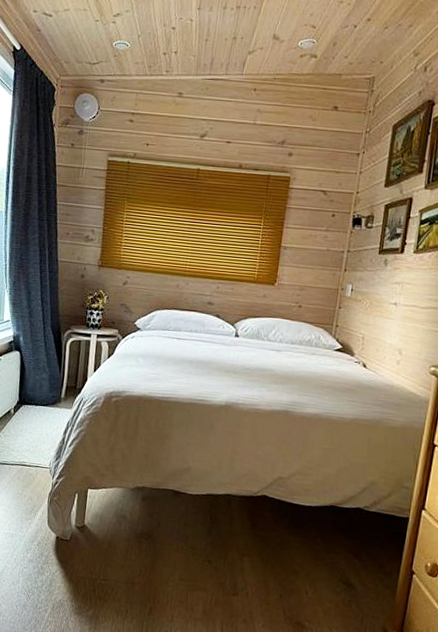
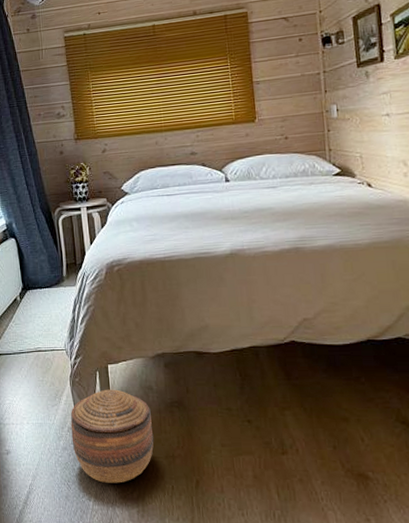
basket: none [39,511,121,600] -> present [70,389,154,483]

